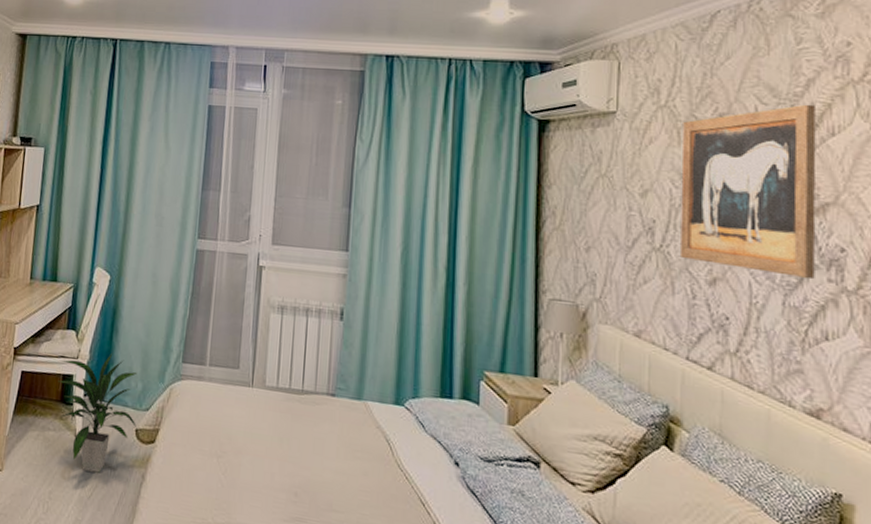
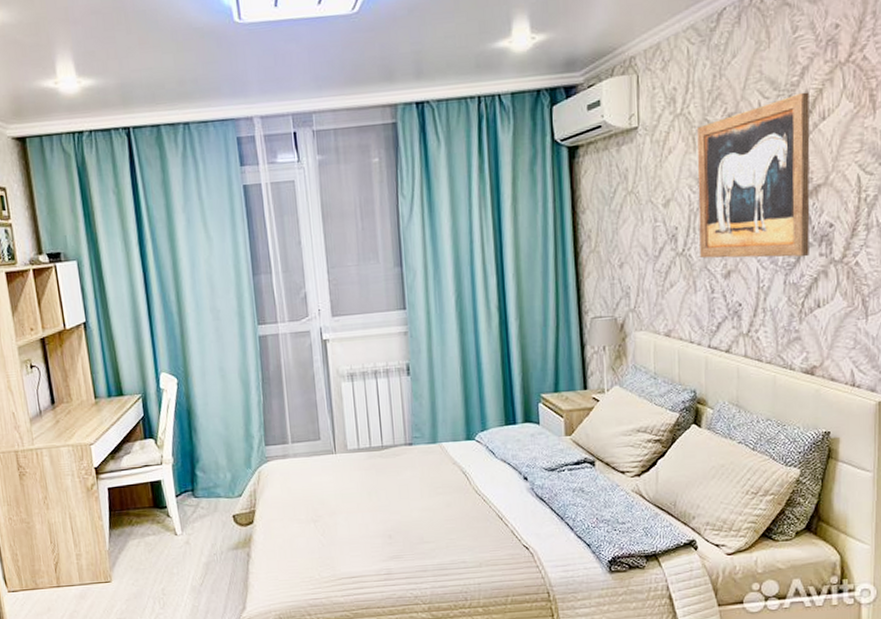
indoor plant: present [58,354,138,473] -> none [146,452,234,563]

